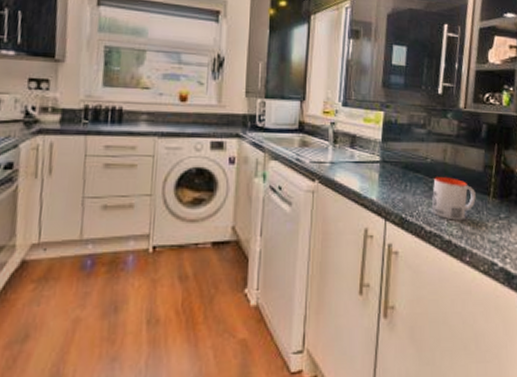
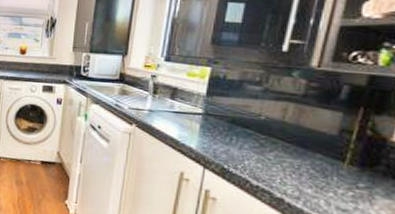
mug: present [431,177,476,221] -> none [261,135,324,182]

